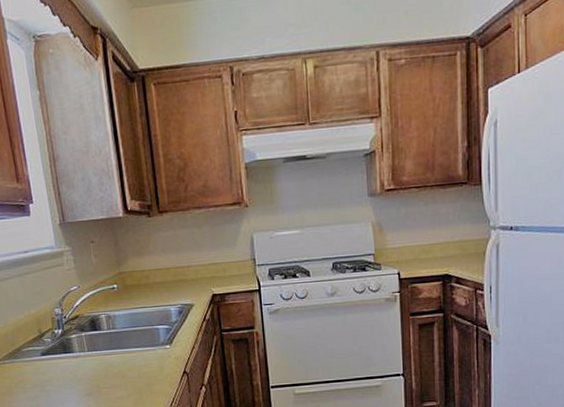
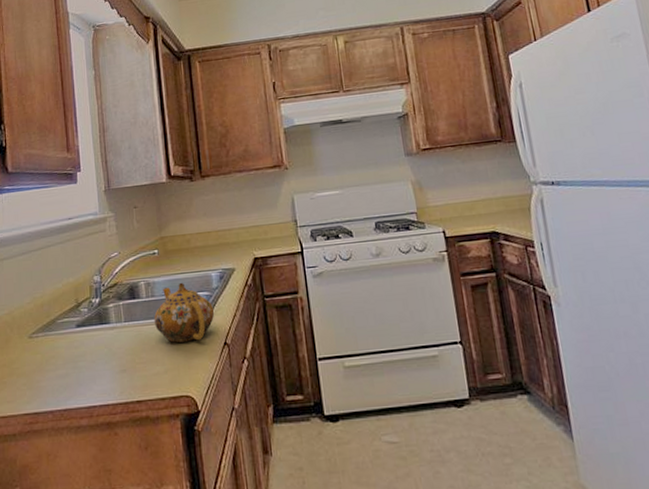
teapot: none [115,316,174,371] -> present [153,282,215,343]

